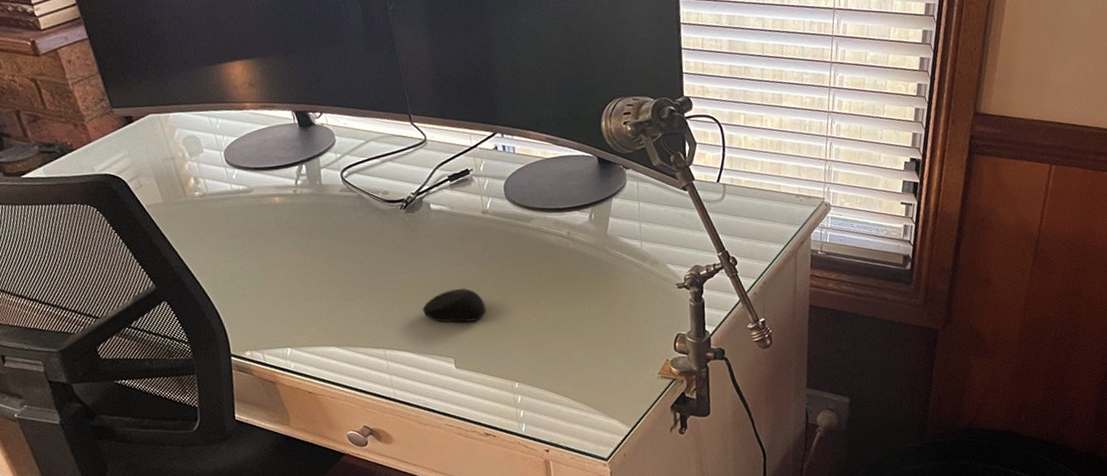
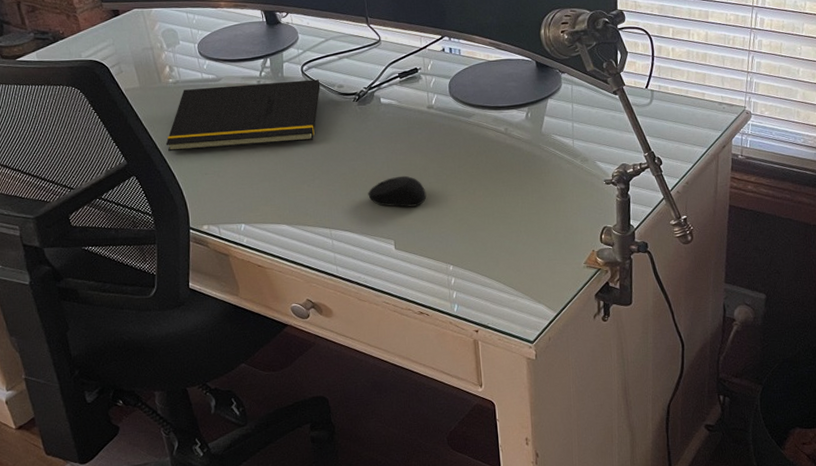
notepad: none [197,186,364,273] -> present [165,79,321,152]

